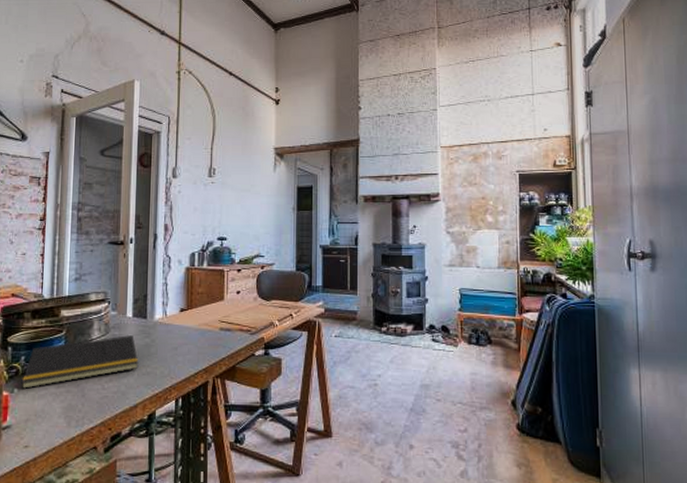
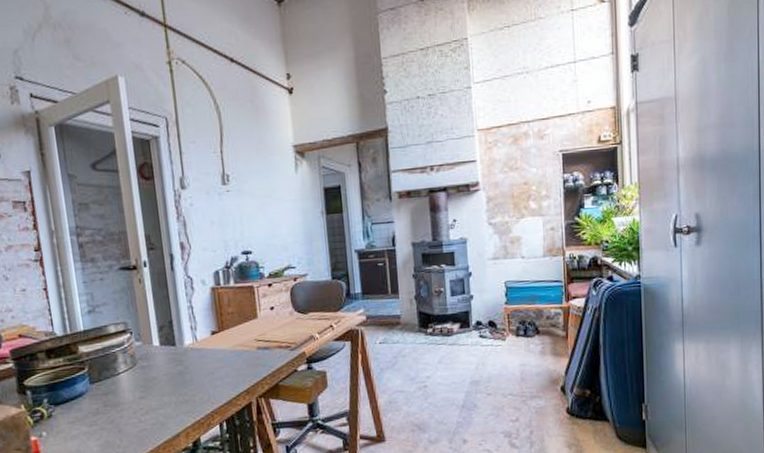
notepad: present [21,335,139,389] -> none [48,365,175,432]

